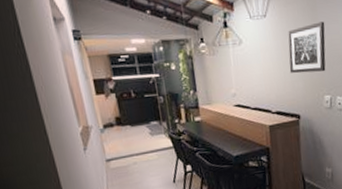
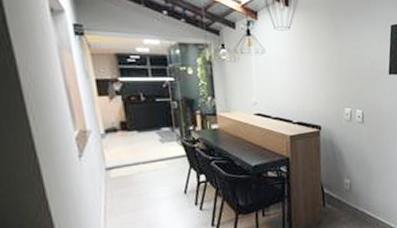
wall art: present [288,21,326,74] -> none [311,38,347,86]

